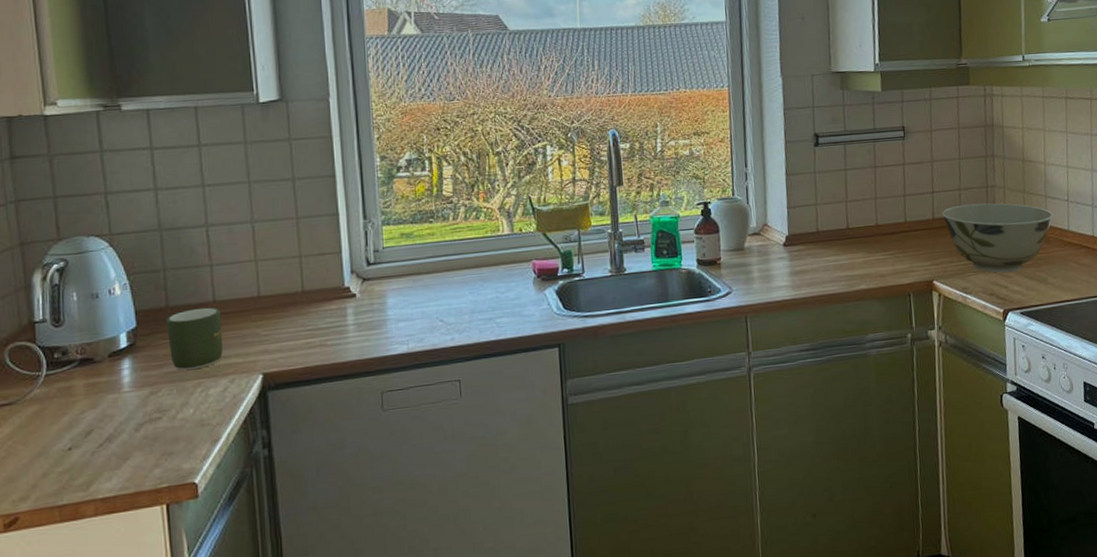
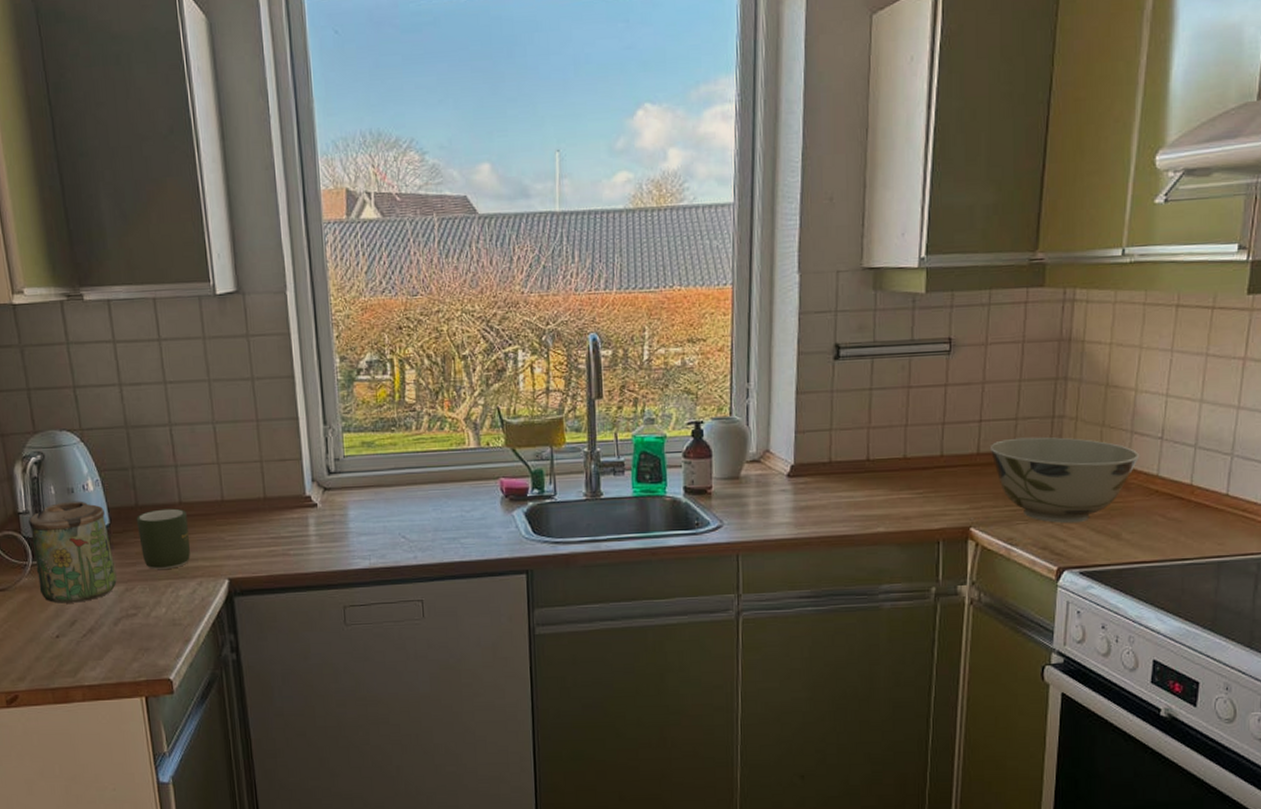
canister: none [45,305,141,414] -> present [29,501,117,604]

